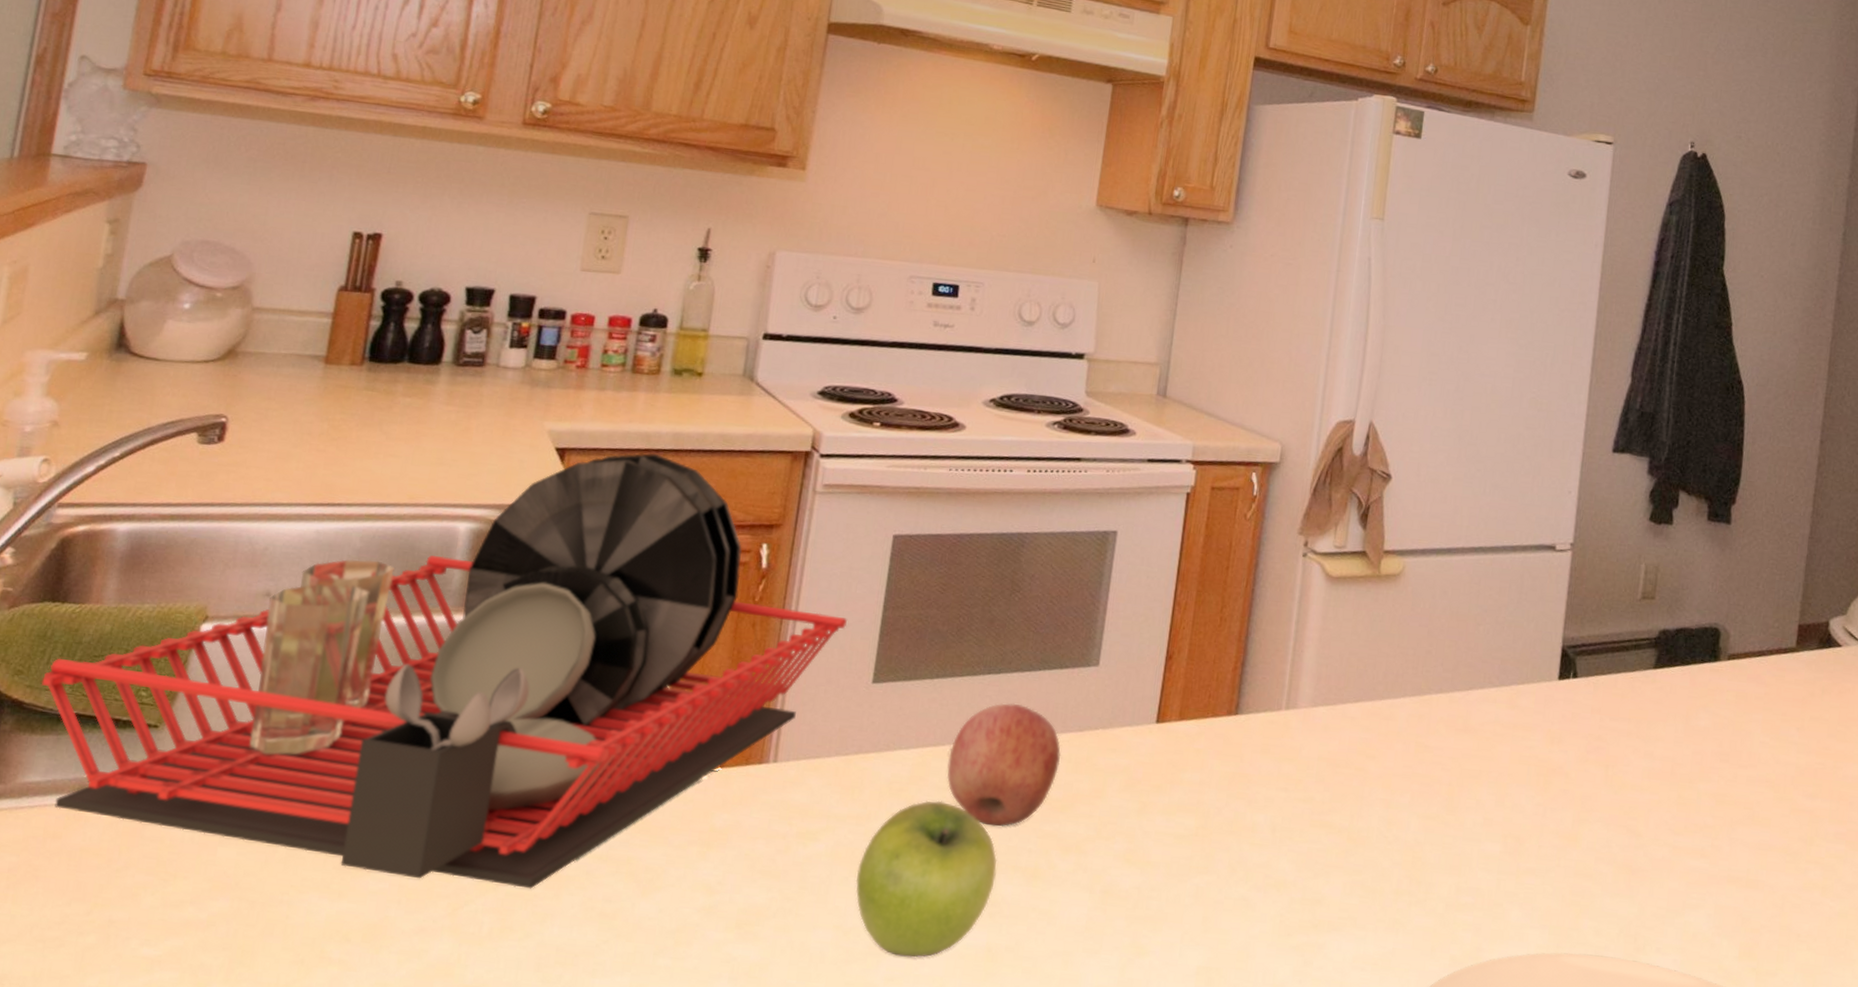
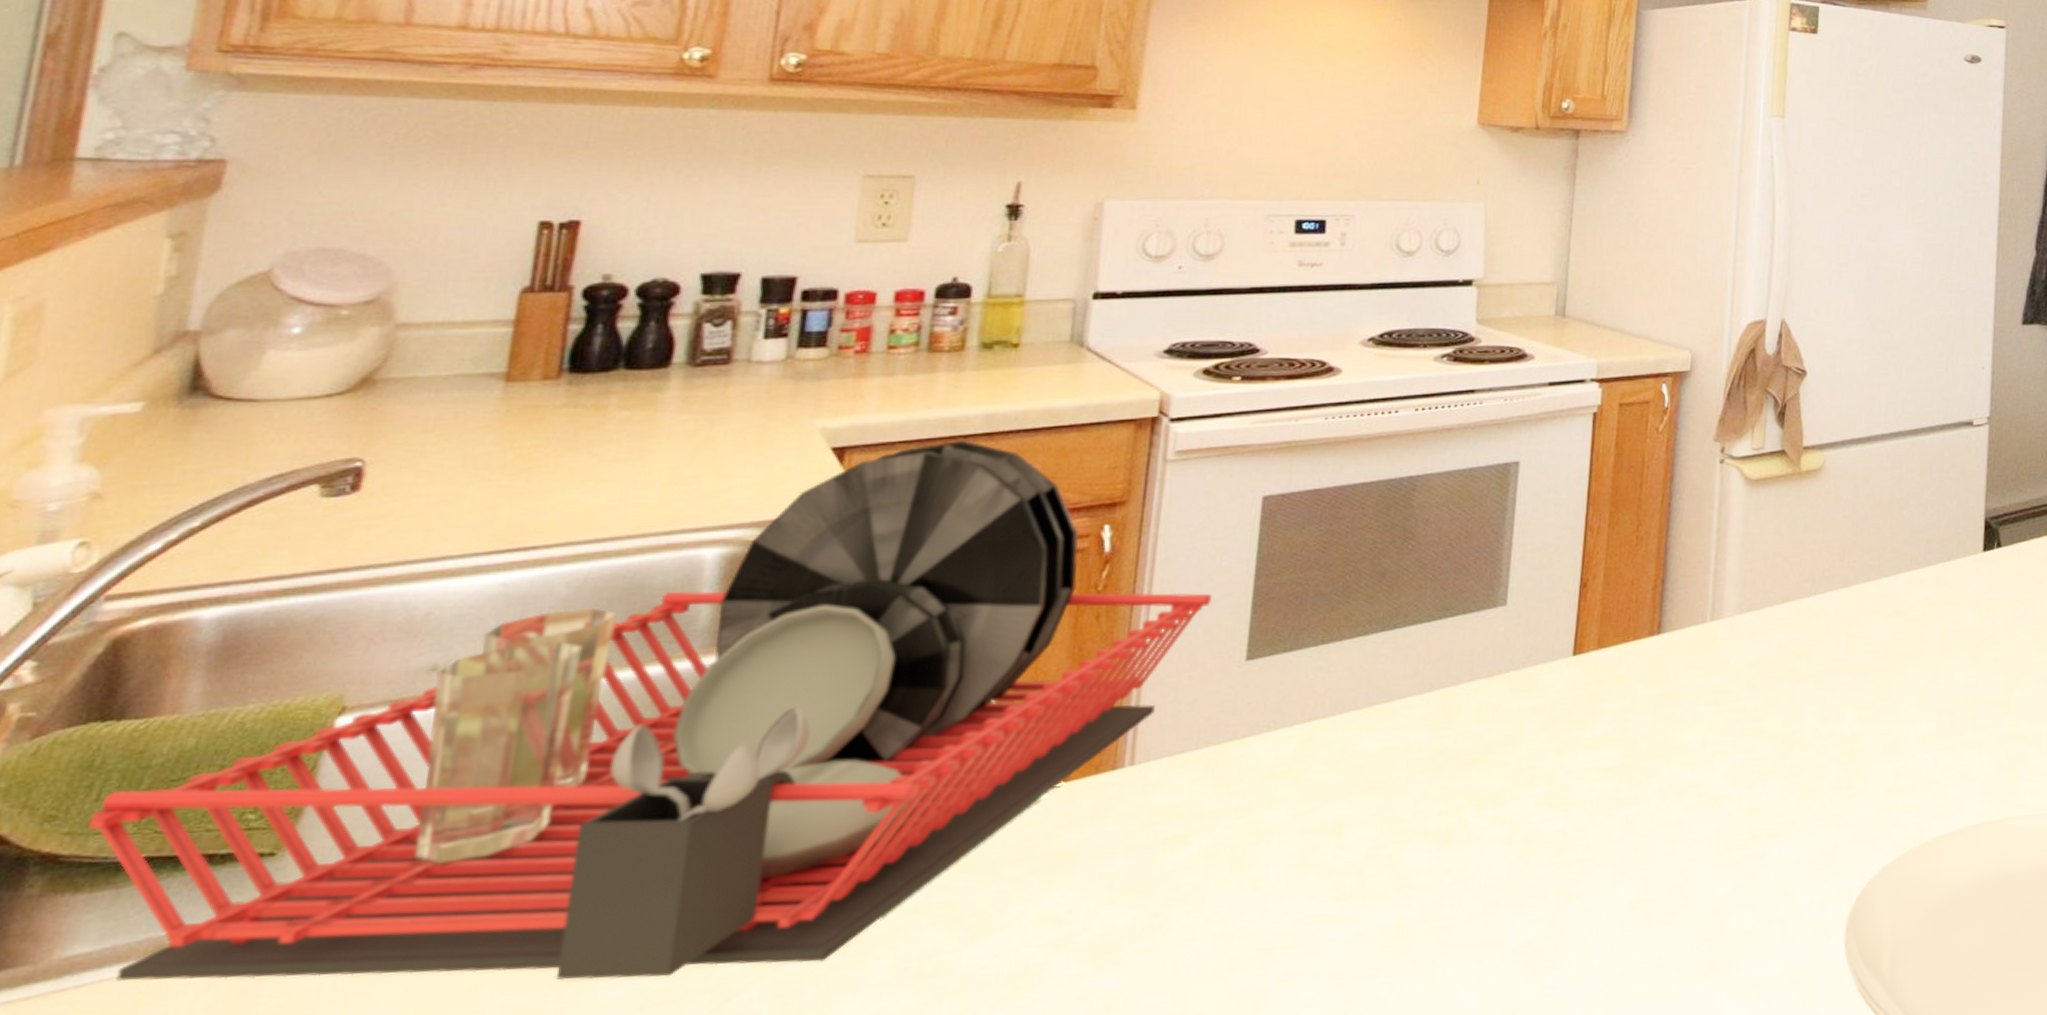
fruit: present [855,800,998,958] -> none [1237,775,1403,953]
fruit: present [946,703,1061,827] -> none [1339,658,1470,794]

